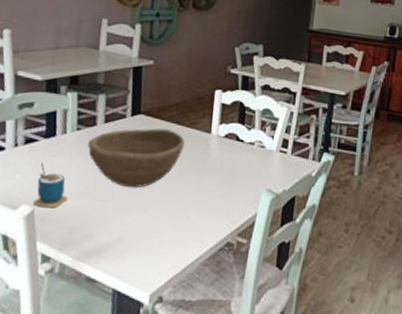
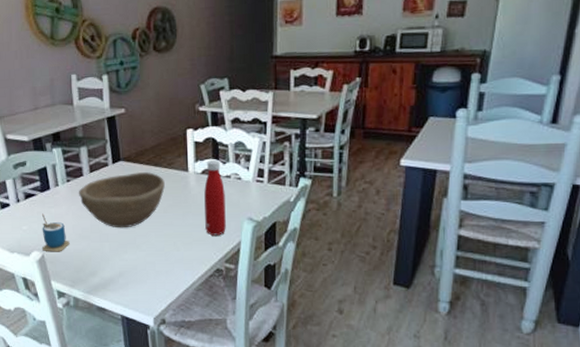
bottle: none [221,124,247,206] -> present [204,159,226,236]

